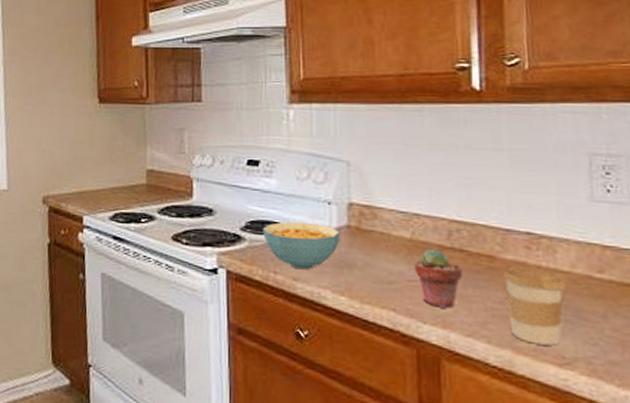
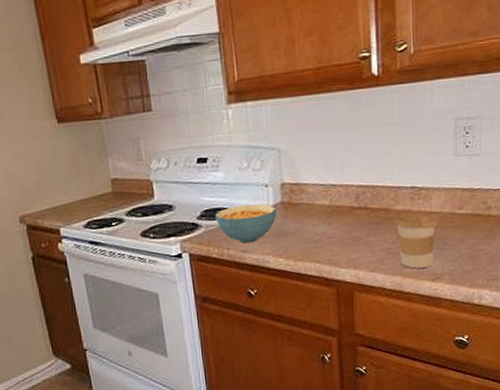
potted succulent: present [414,248,463,308] -> none [332,209,367,254]

